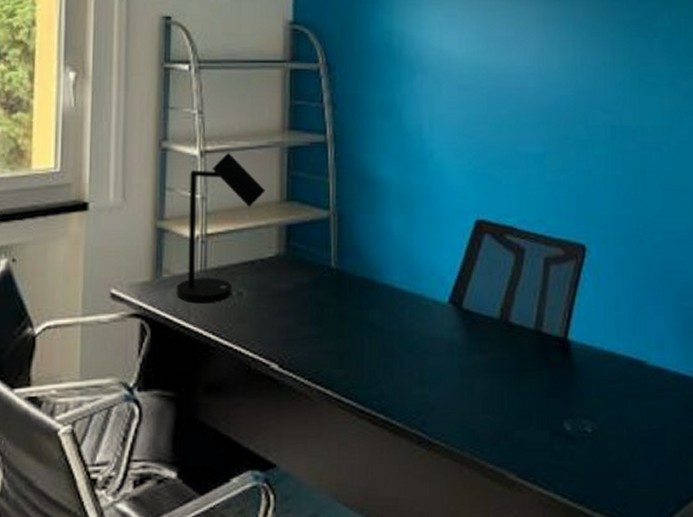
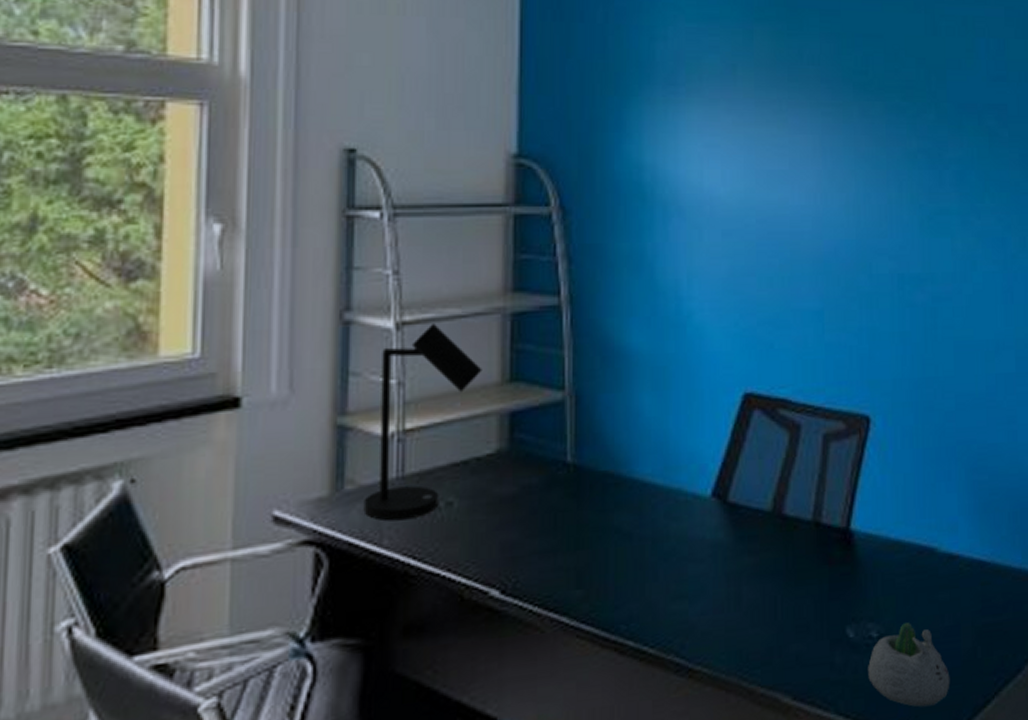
succulent planter: none [583,423,657,496] -> present [868,622,950,708]

